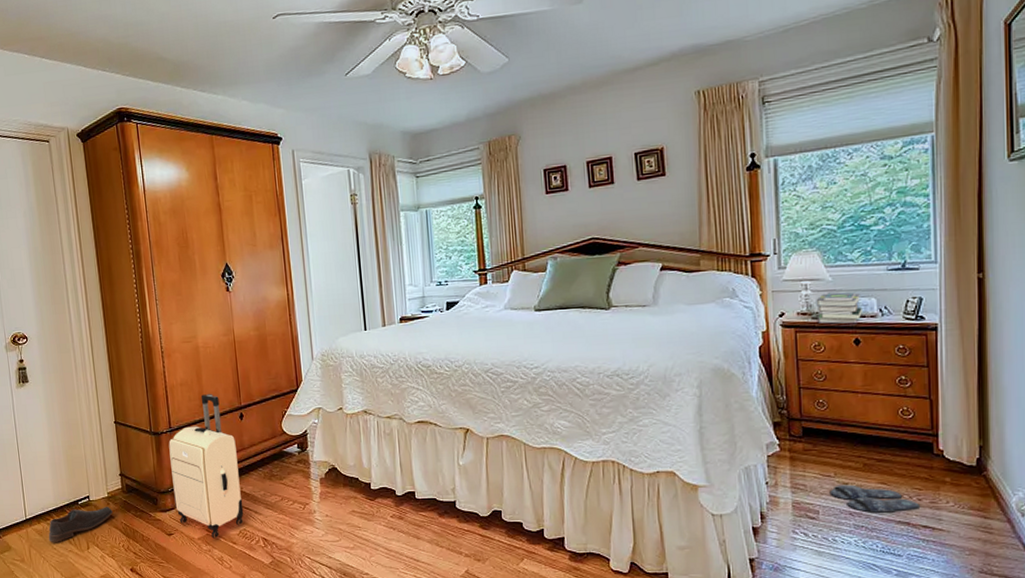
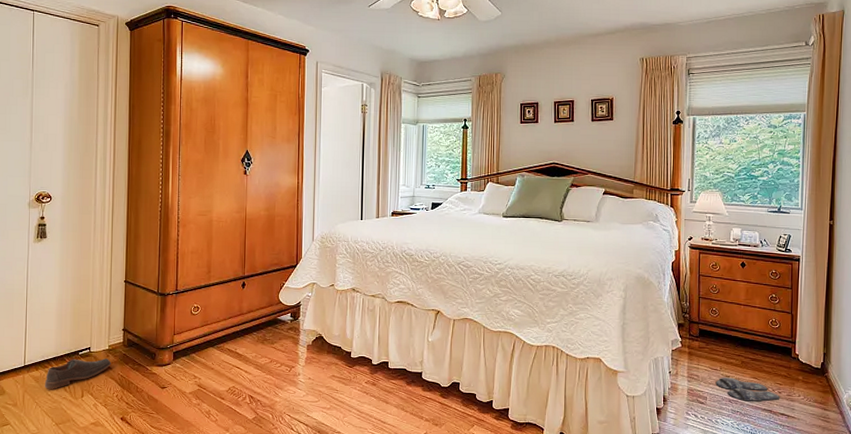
suitcase: present [168,393,244,539] -> none [172,262,235,394]
books: present [816,292,862,324] -> none [716,225,748,251]

